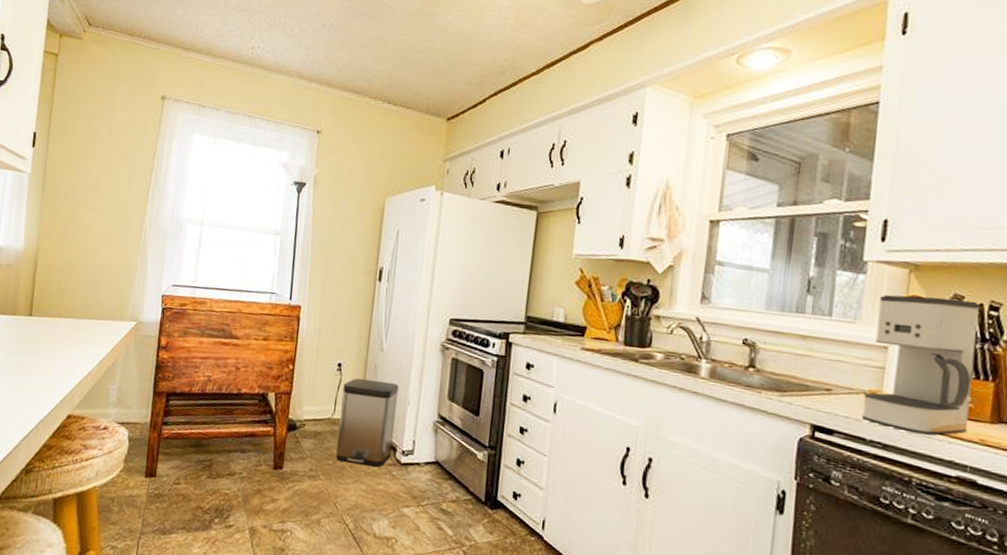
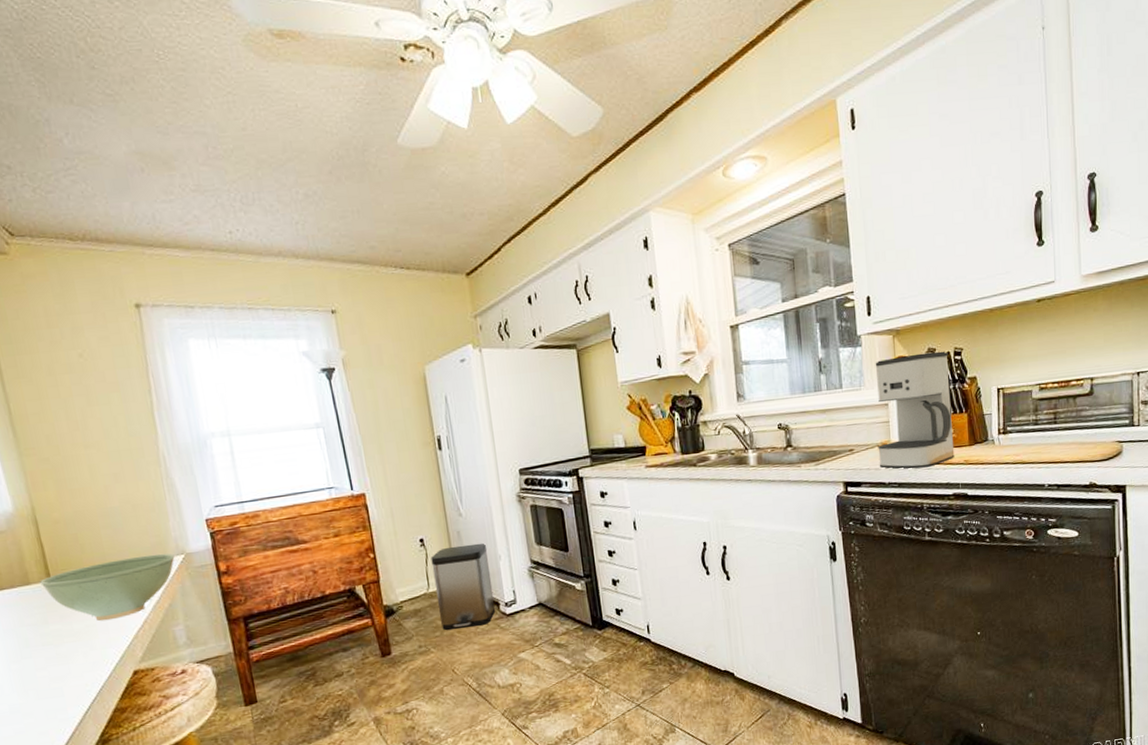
bowl: none [23,311,129,365] -> present [40,553,175,622]

